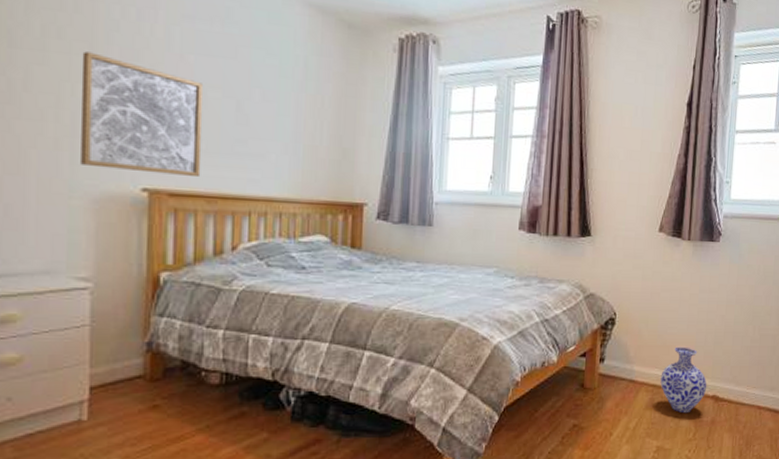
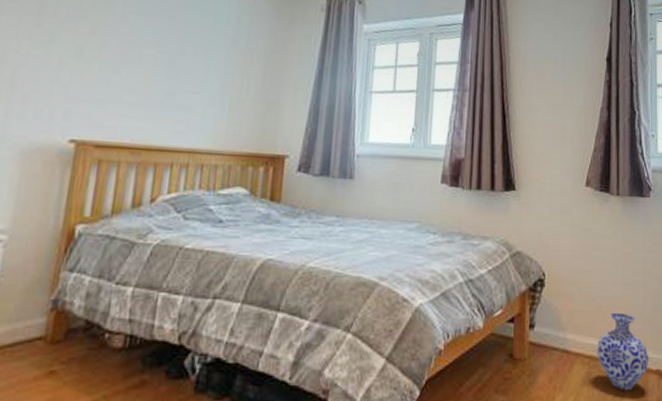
wall art: present [80,51,204,178] -> none [14,12,140,129]

